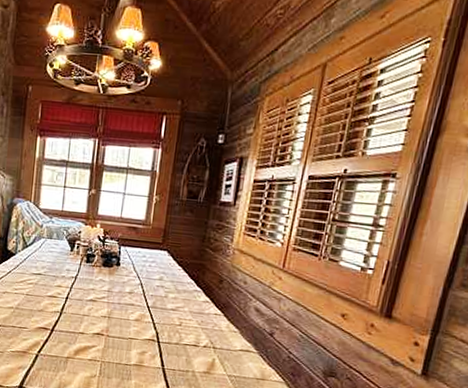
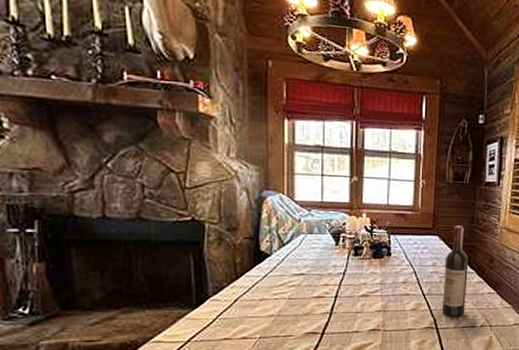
wine bottle: none [164,243,197,334] -> present [441,226,469,317]

